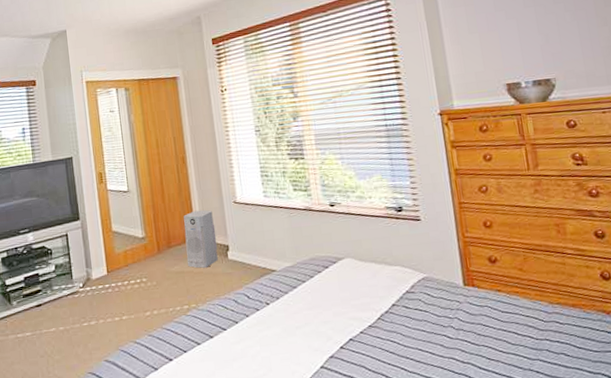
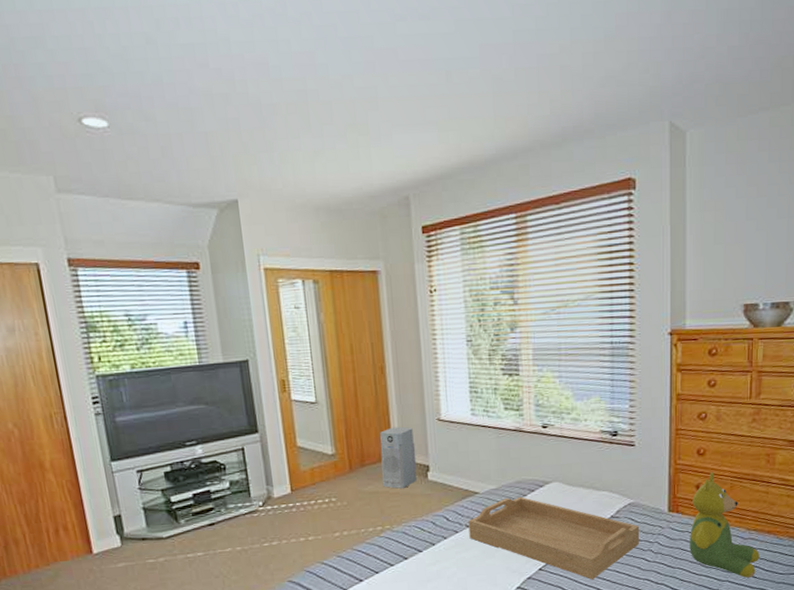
serving tray: none [268,273,439,359] -> present [468,496,640,580]
teddy bear: none [486,244,569,356] -> present [690,472,760,578]

